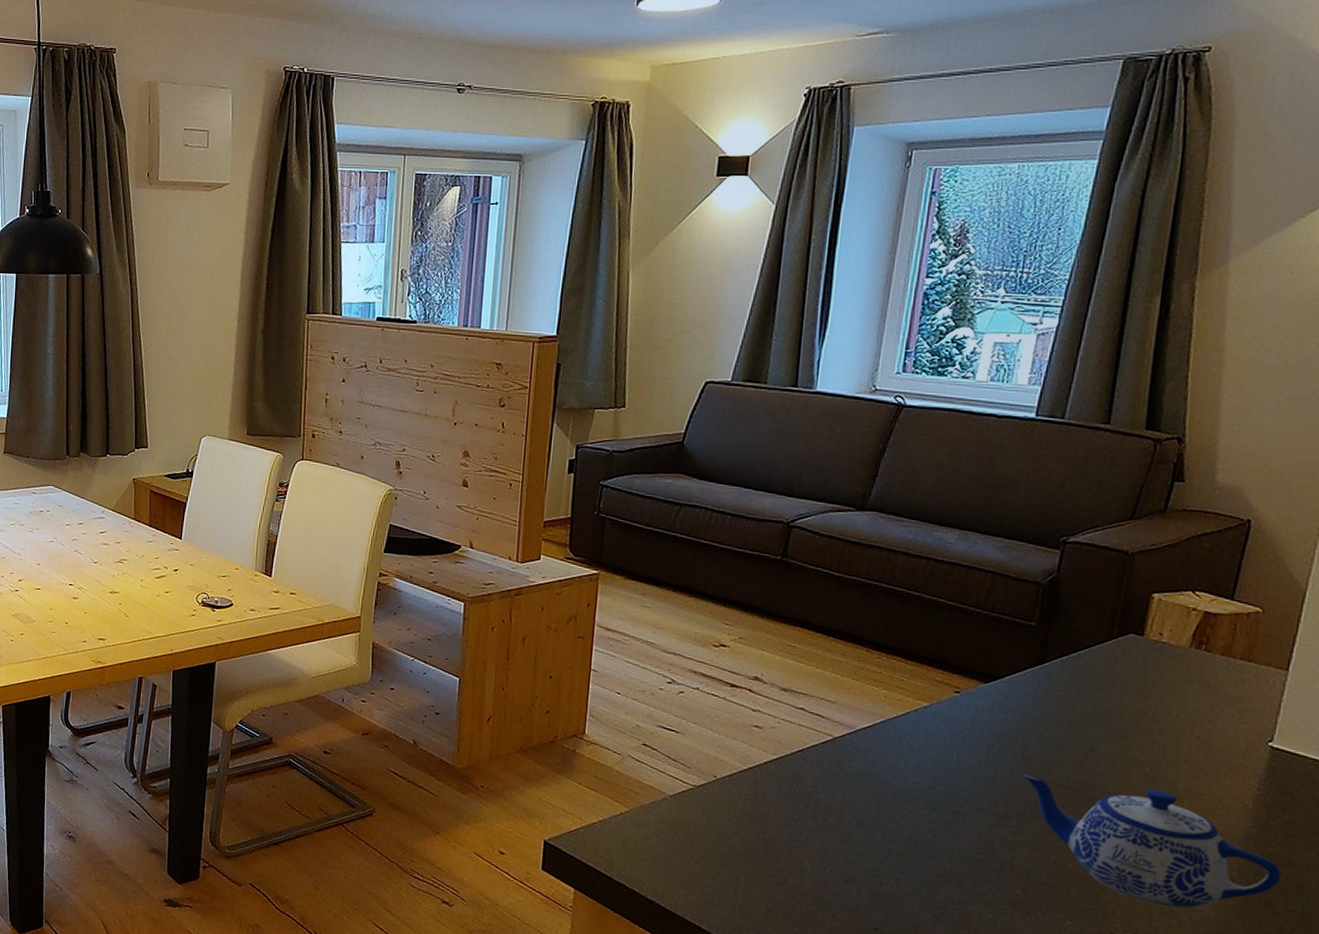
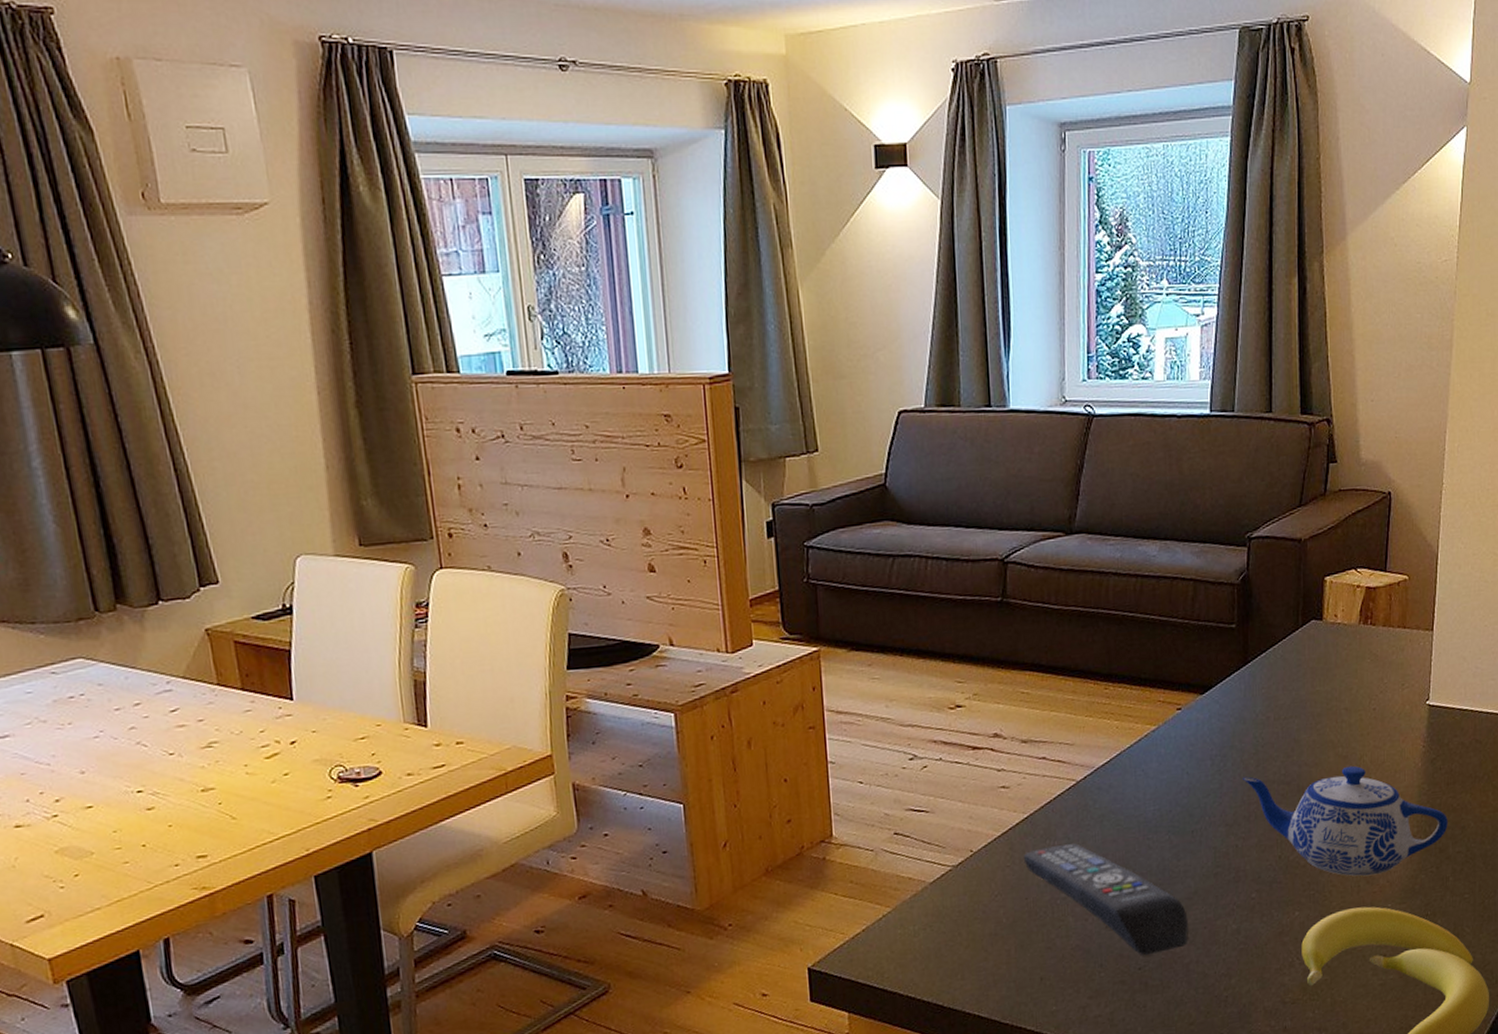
remote control: none [766,790,937,921] -> present [1023,843,1188,955]

